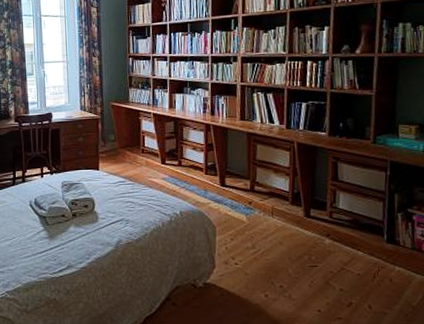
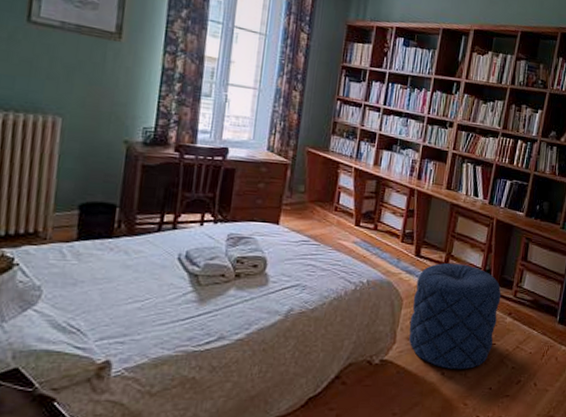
pouf: none [225,190,316,292] -> present [409,263,501,370]

